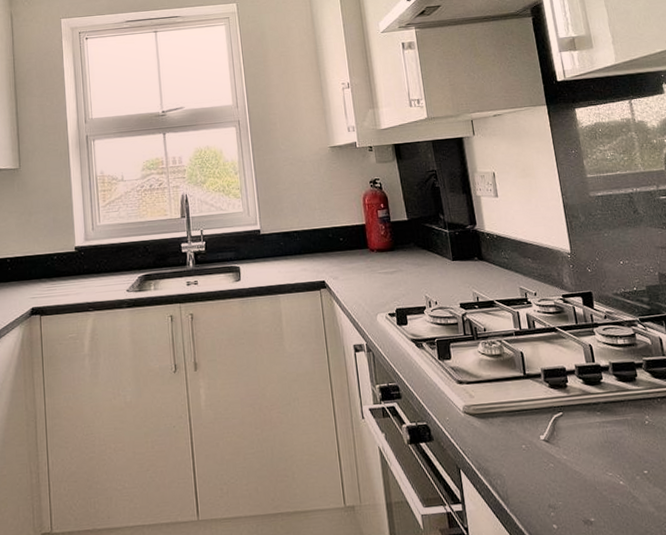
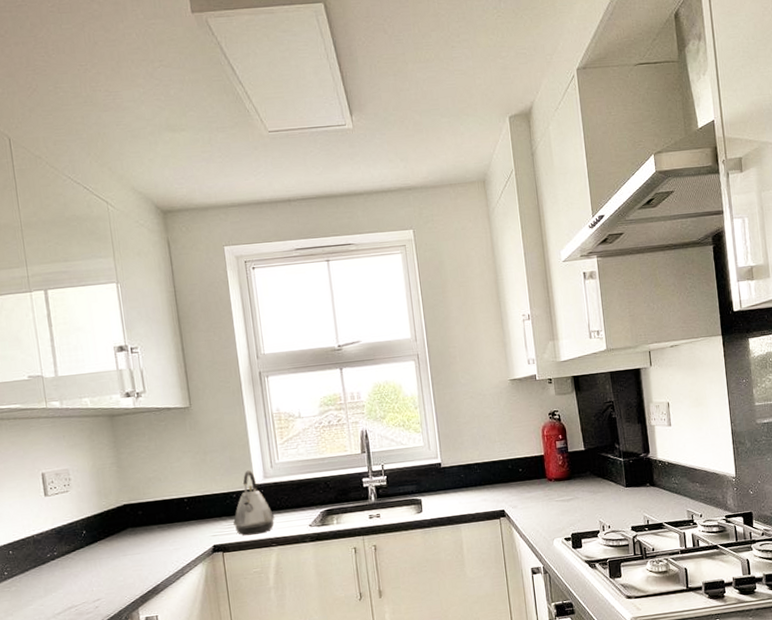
kettle: none [53,232,94,299] -> present [233,470,275,536]

